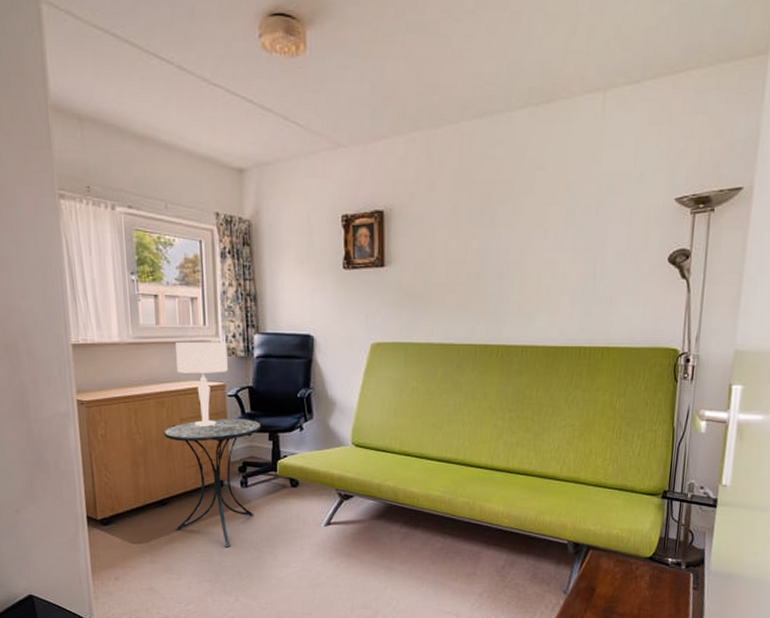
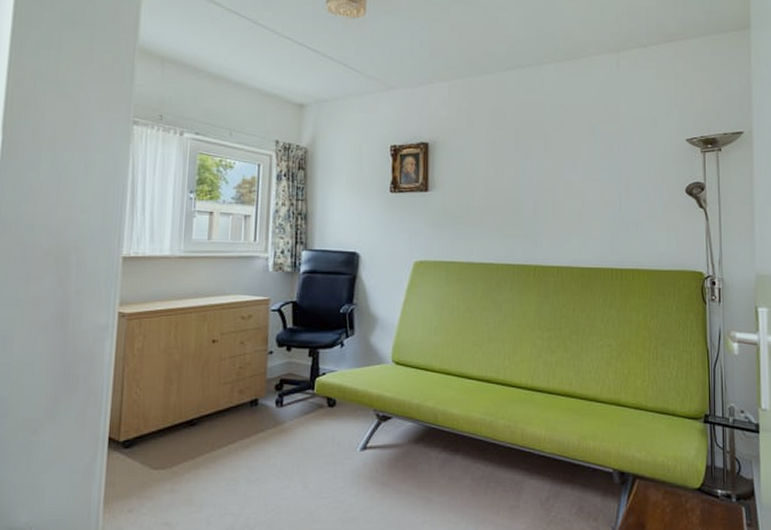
side table: present [164,418,262,547] -> none [201,333,302,475]
table lamp: present [176,341,228,426] -> none [223,256,275,341]

